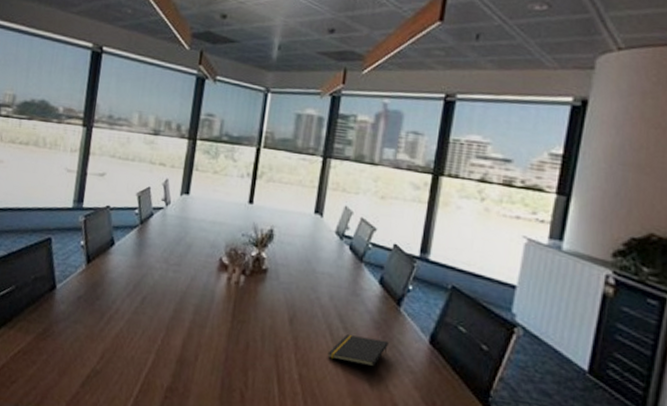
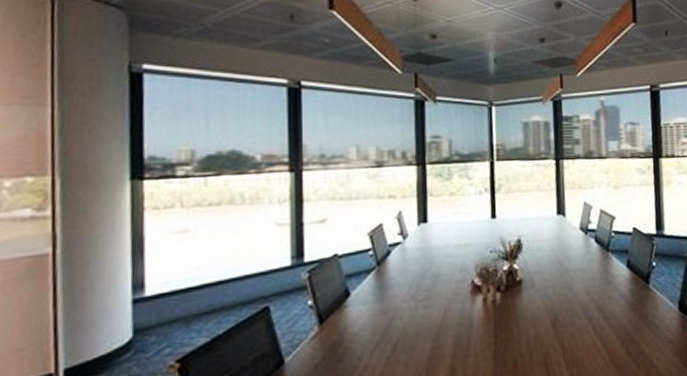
notepad: present [327,334,389,367] -> none [593,319,646,351]

